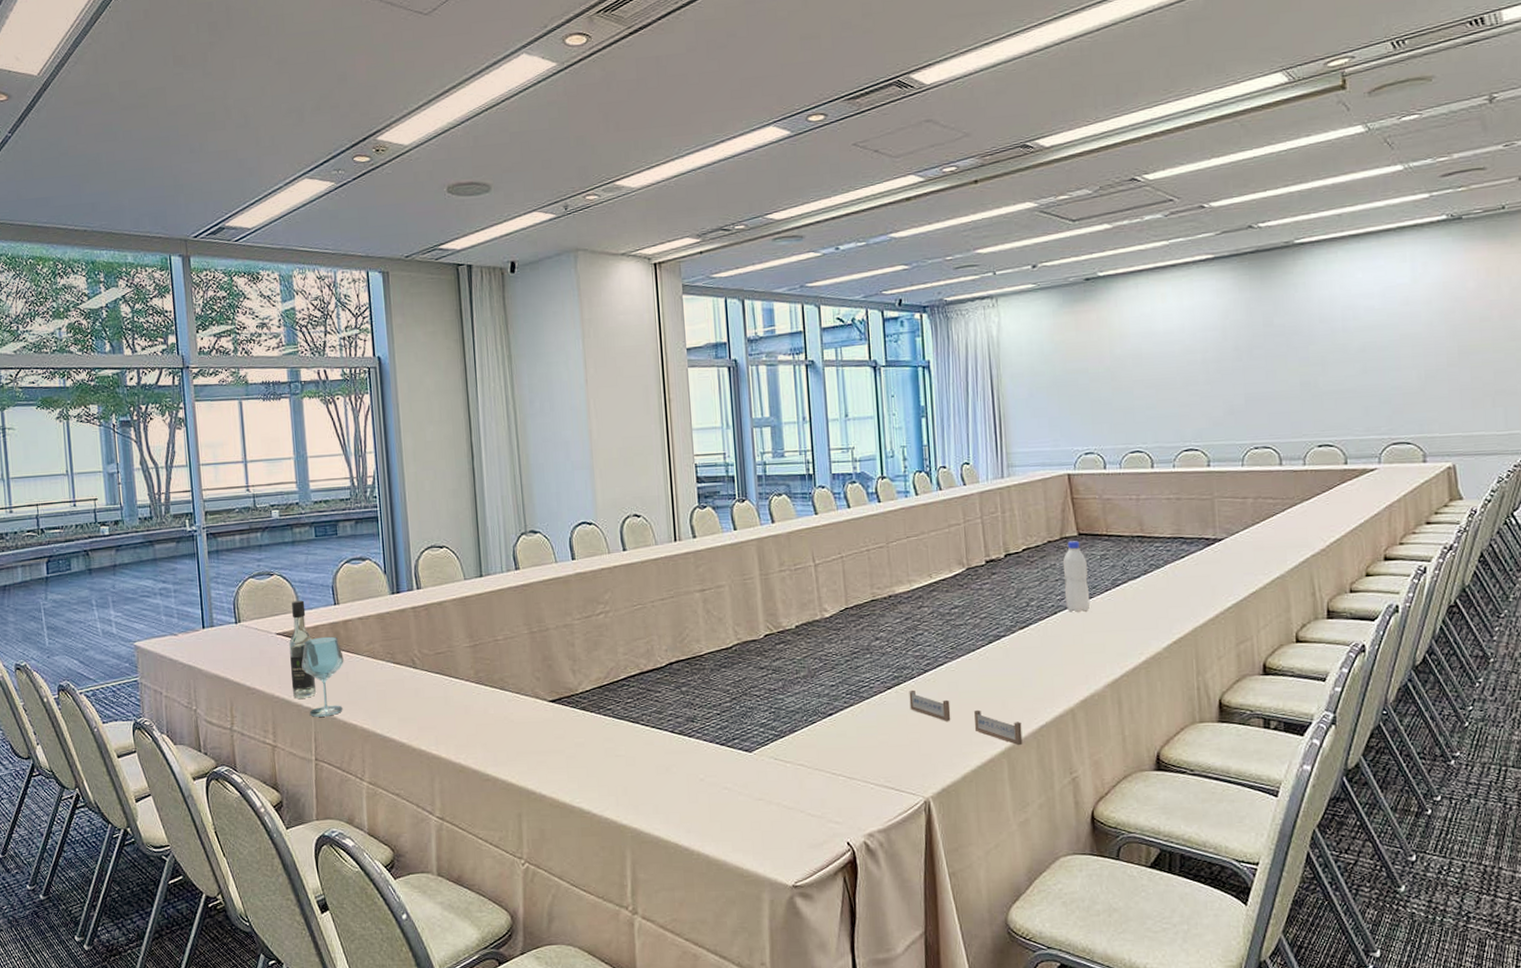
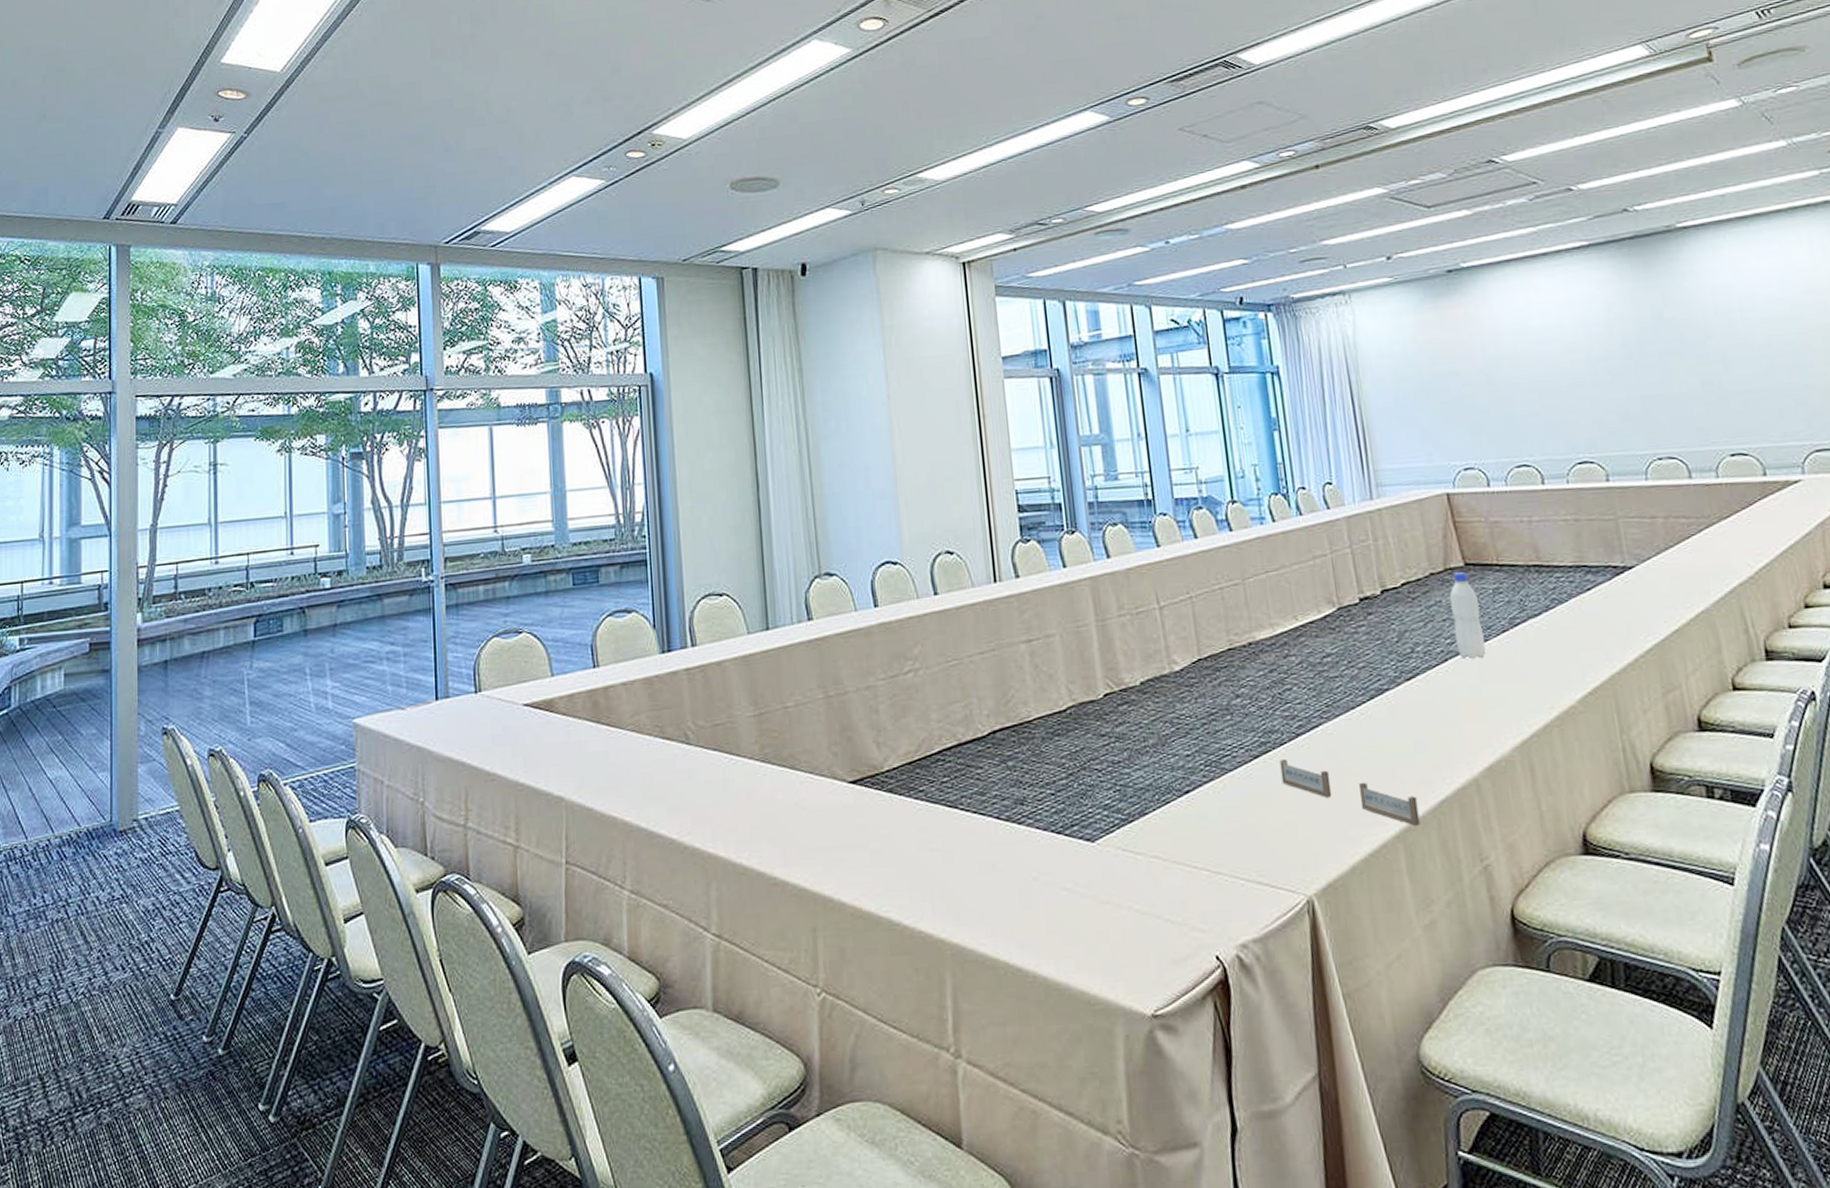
bottle: present [289,600,317,699] -> none [538,663,570,786]
wine glass: present [301,636,344,717] -> none [552,706,604,808]

